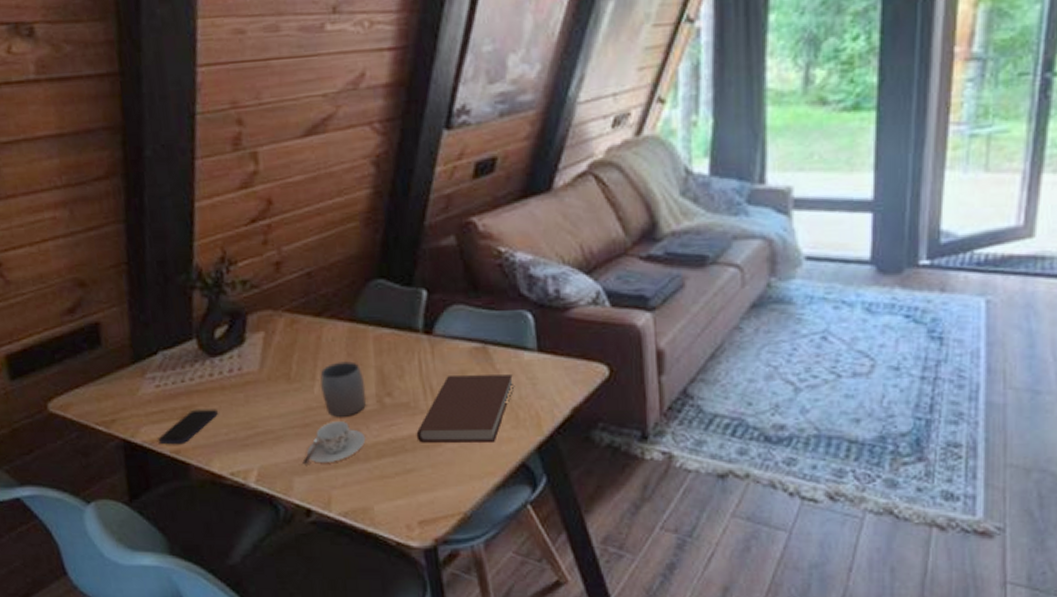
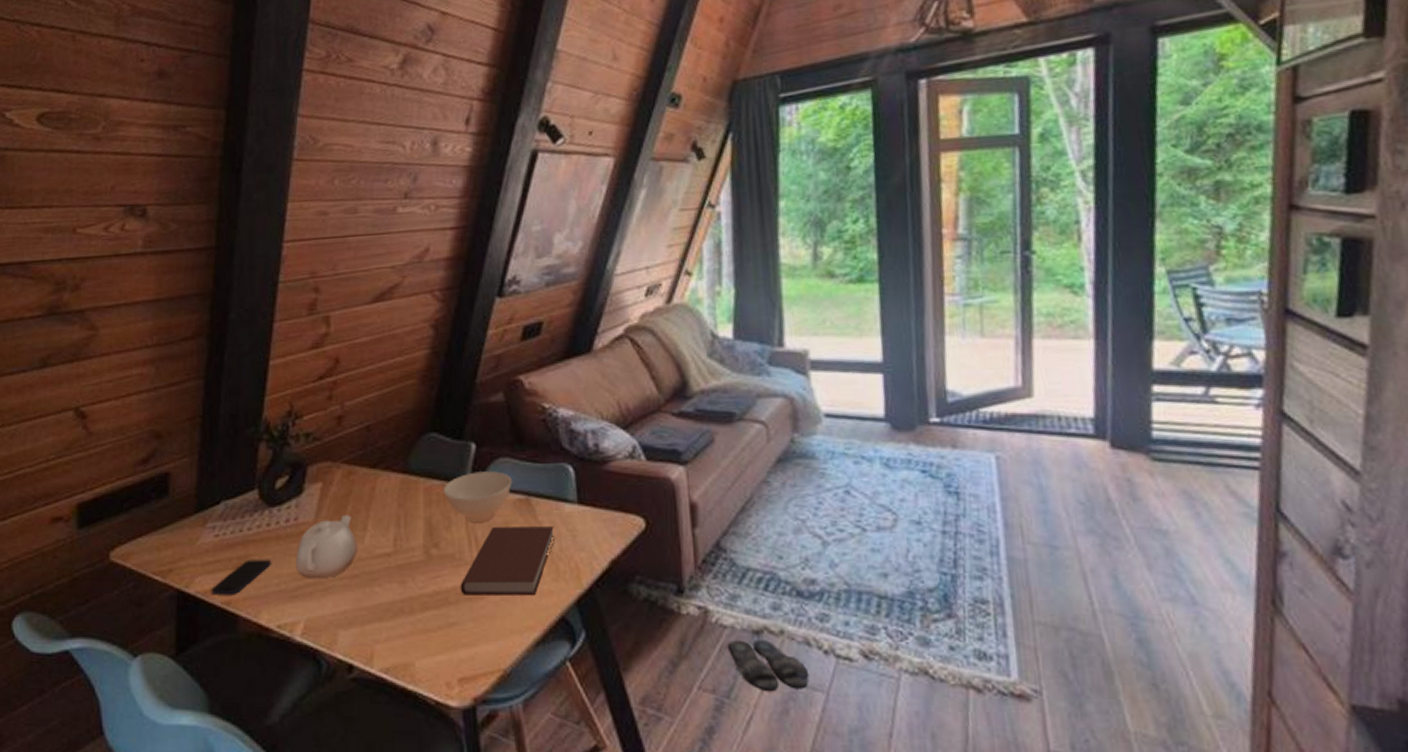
teapot: none [243,364,308,427] -> present [296,515,358,578]
teacup: present [302,421,366,465] -> none [348,573,411,618]
mug: present [320,360,366,417] -> none [371,511,414,568]
bowl: none [393,319,468,372] -> present [443,471,512,523]
slippers: none [693,482,773,530] -> present [729,638,810,691]

